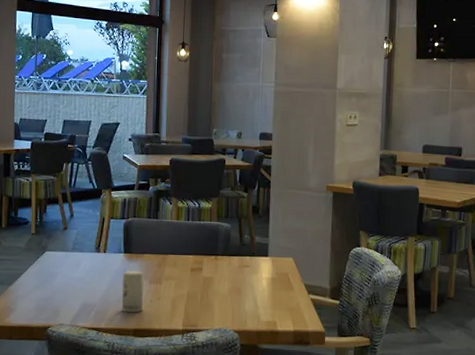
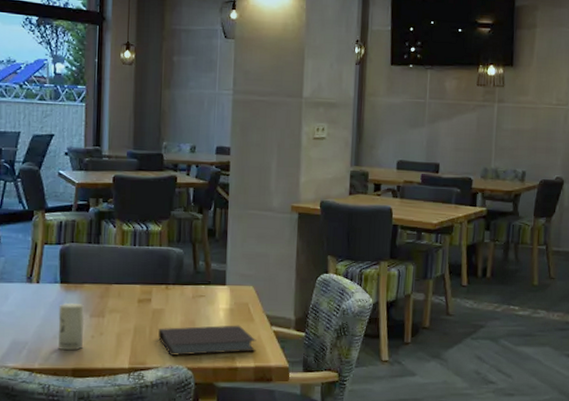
notebook: none [208,292,296,319] -> present [158,325,256,356]

